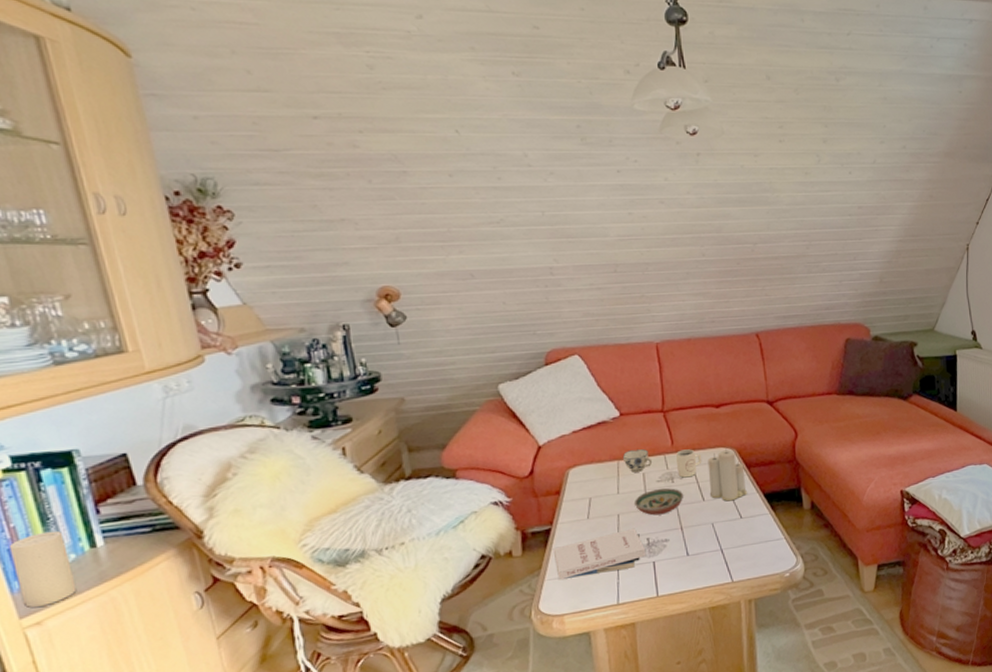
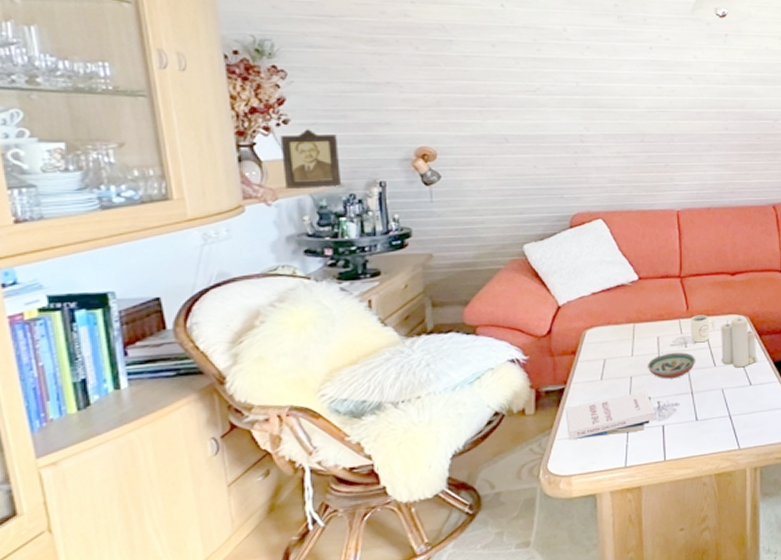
candle: present [10,530,77,608] -> none [36,371,96,448]
photo frame: none [234,272,302,336] -> present [280,129,341,189]
teacup: present [622,448,653,473] -> none [638,312,667,336]

